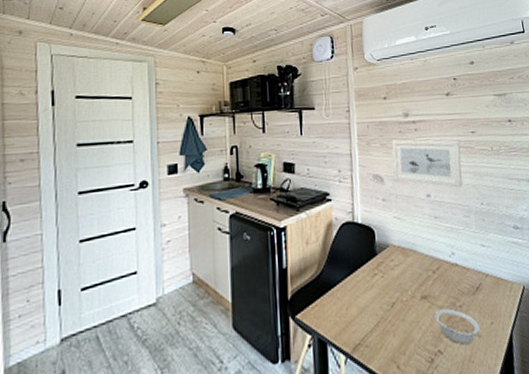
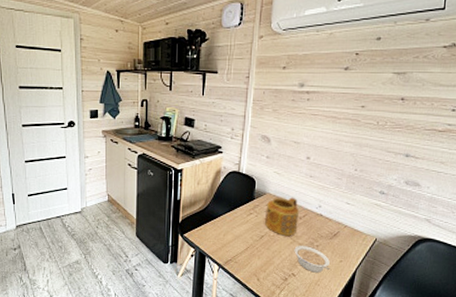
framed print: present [391,139,463,188] -> none [279,107,348,154]
teapot: none [391,245,433,299] -> present [265,197,299,236]

